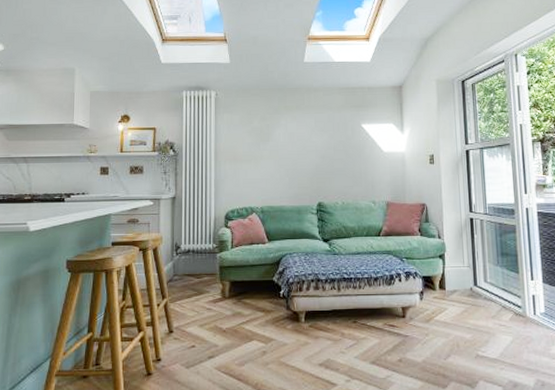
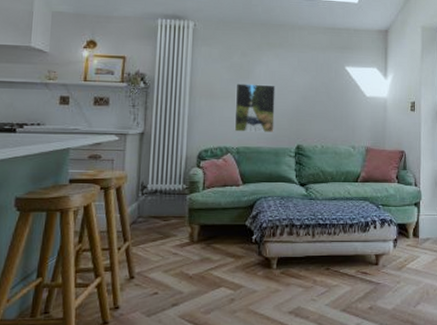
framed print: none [257,146,296,192] -> present [234,83,275,133]

